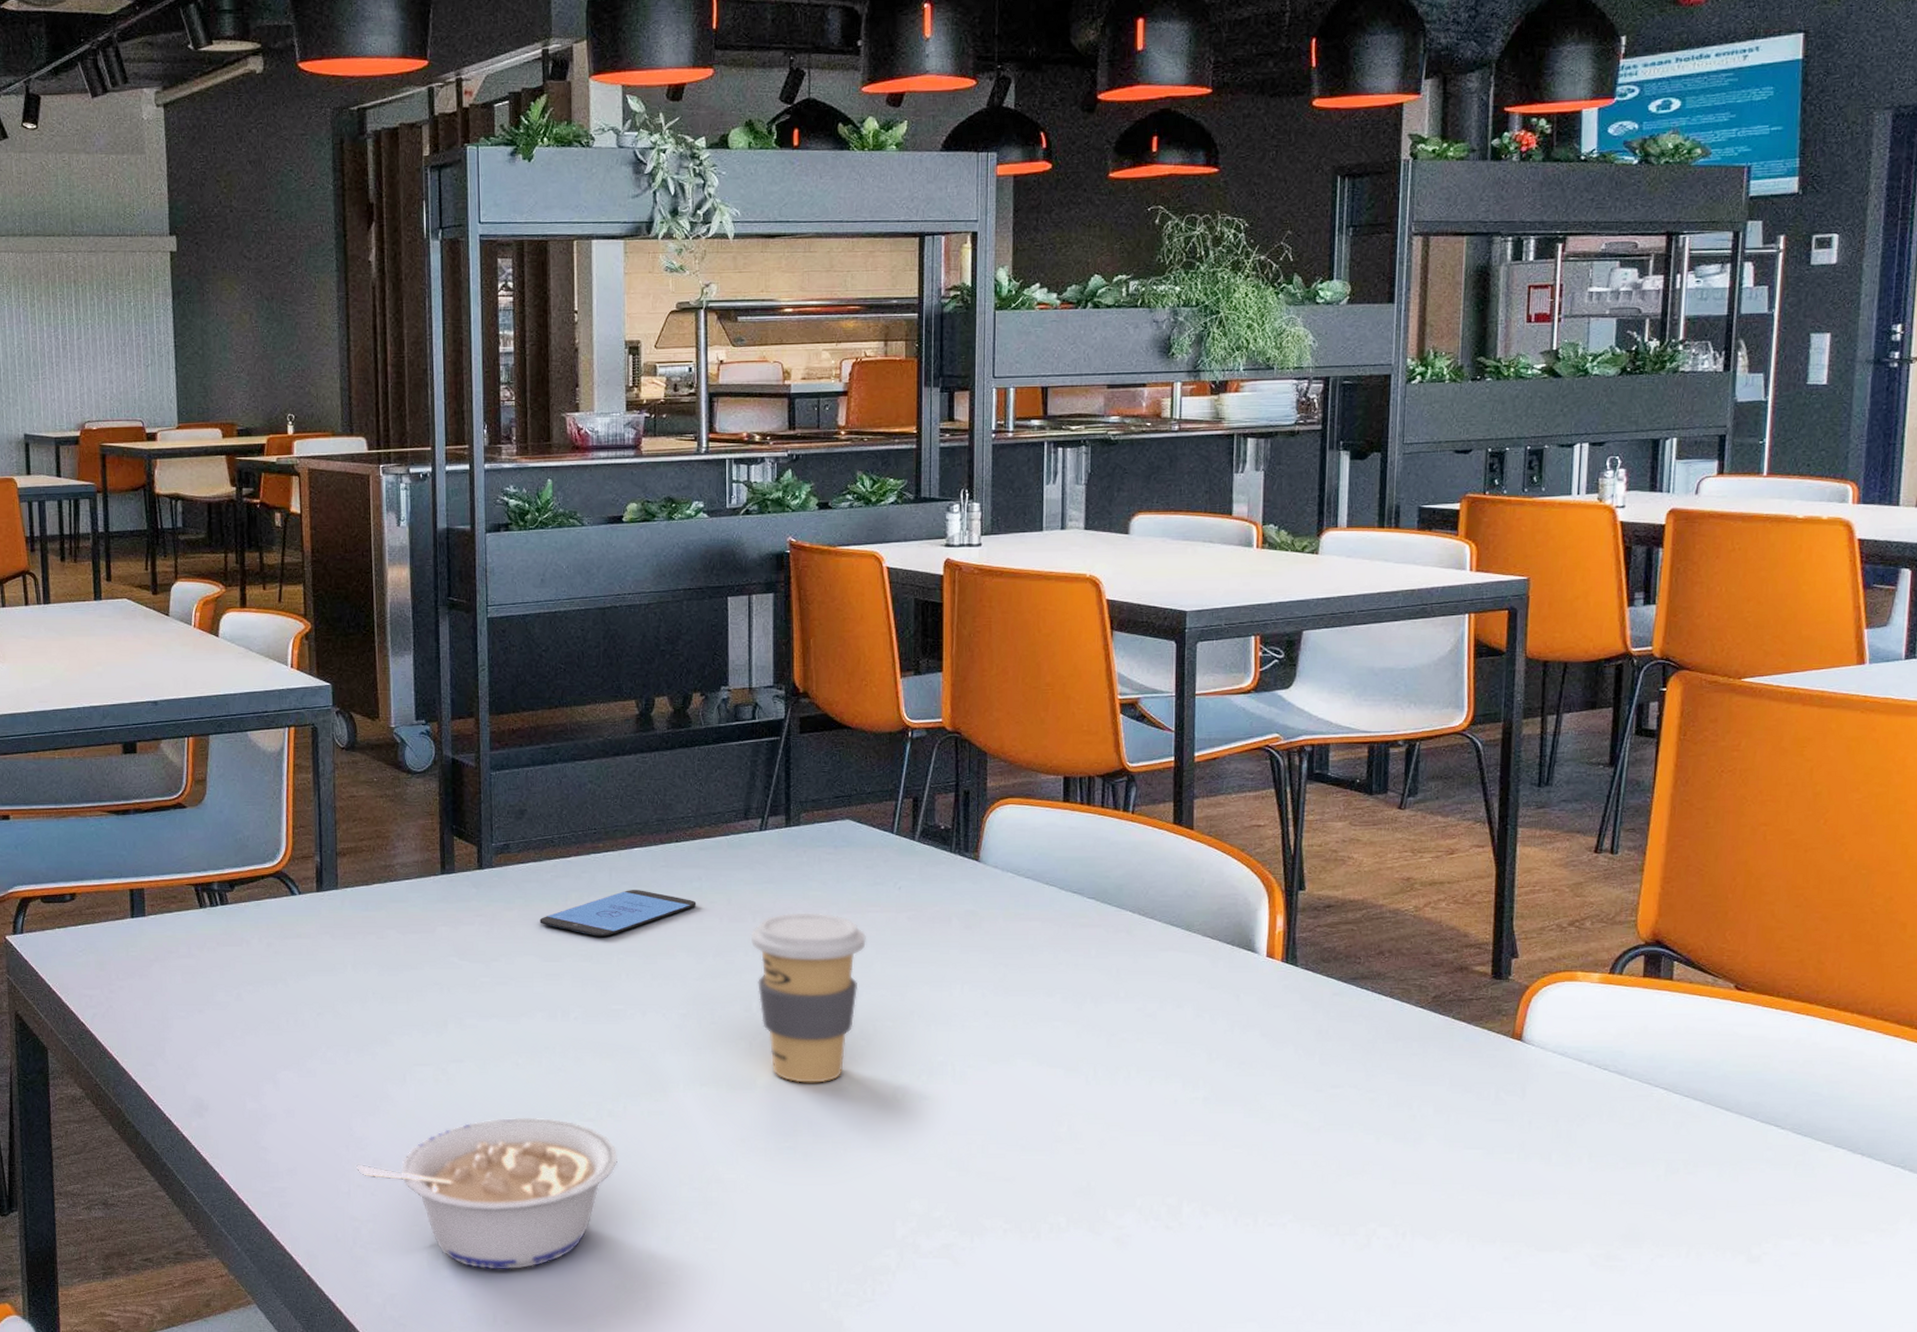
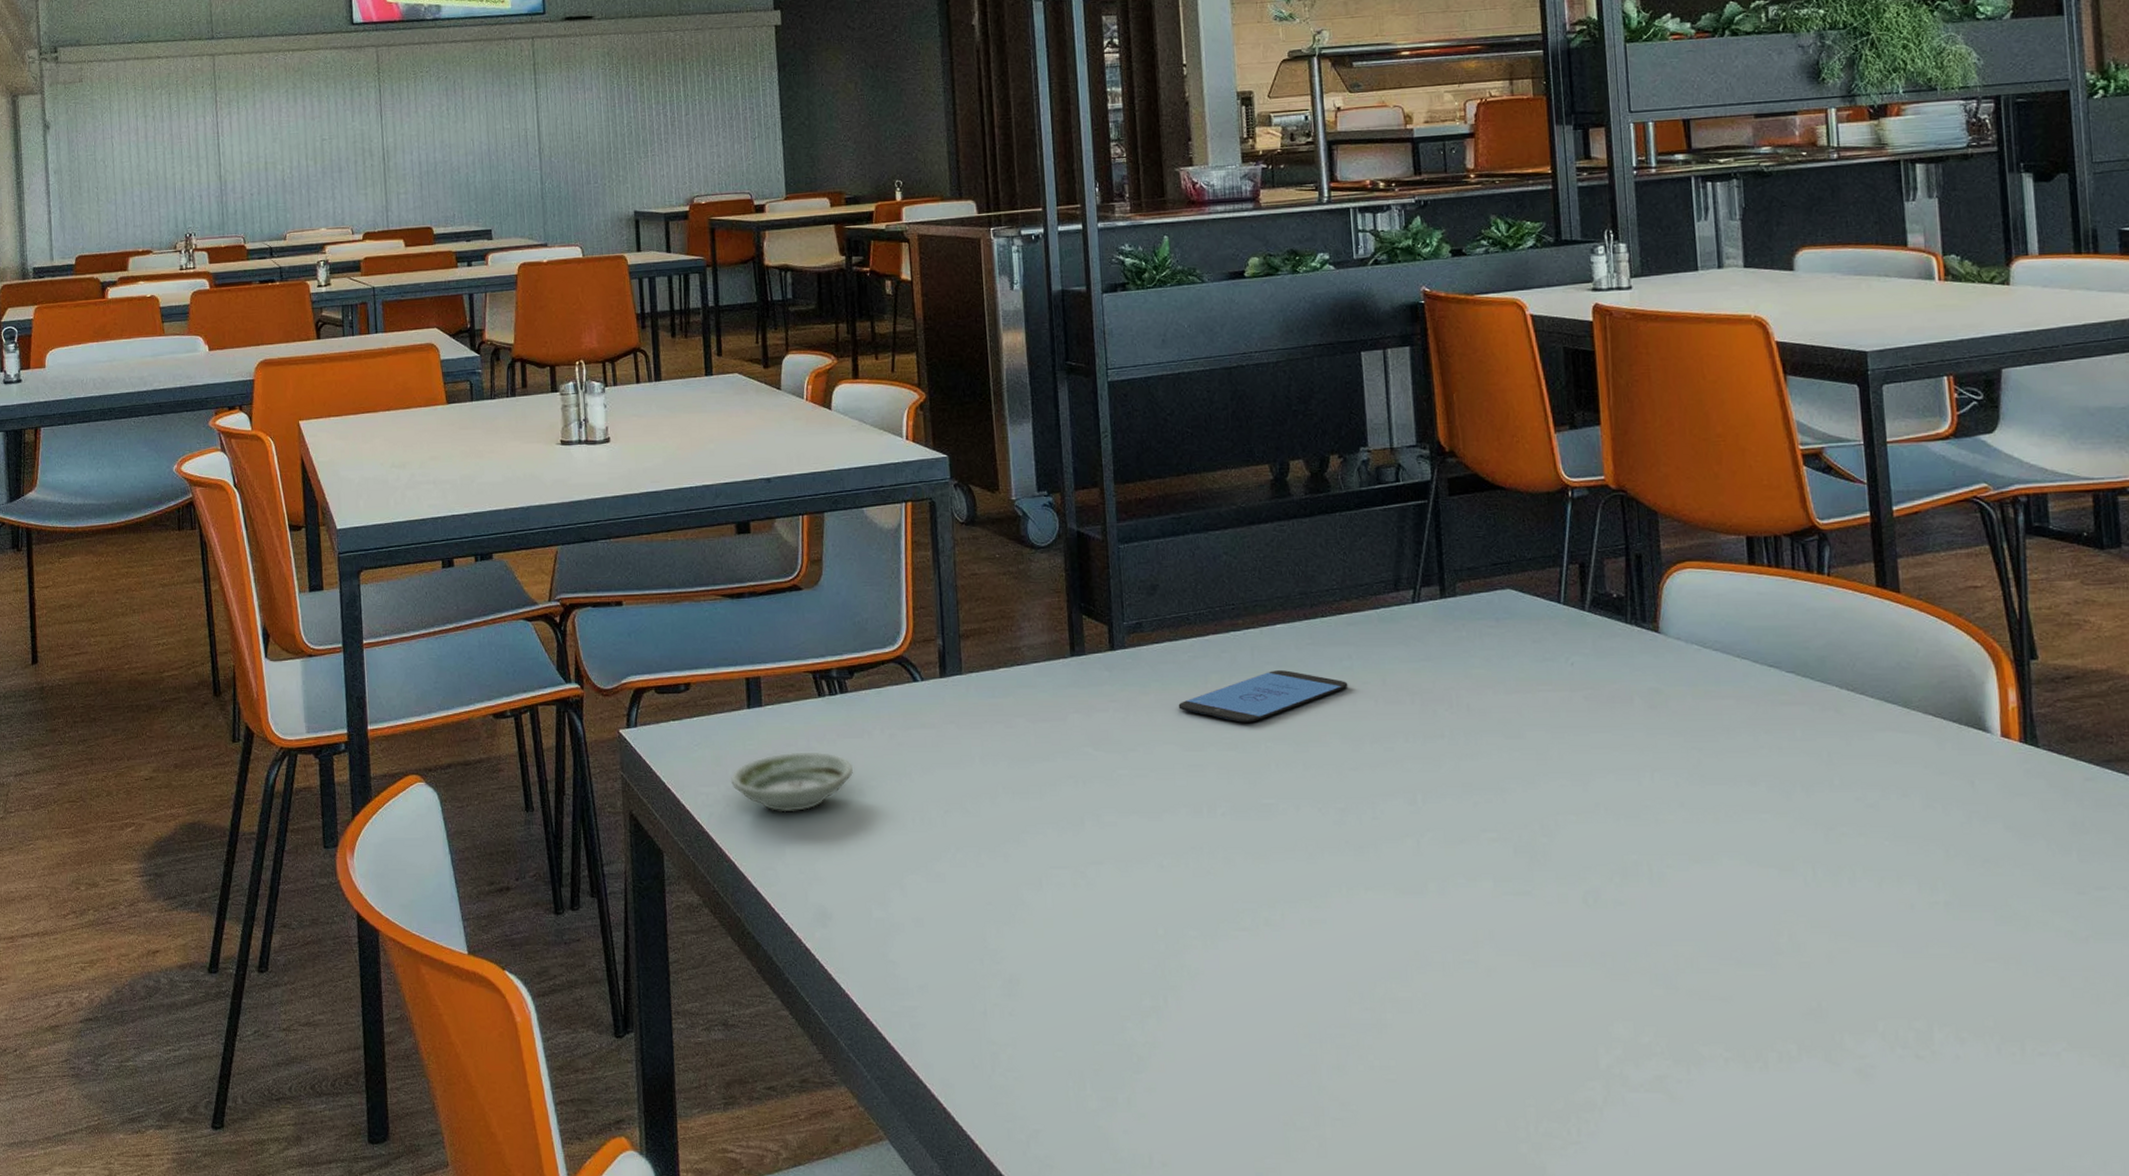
saucer: none [113,958,232,1014] -> present [730,751,854,812]
legume: present [356,1117,619,1270] -> none [992,926,1279,1103]
coffee cup: present [750,913,866,1083] -> none [1409,693,1539,886]

